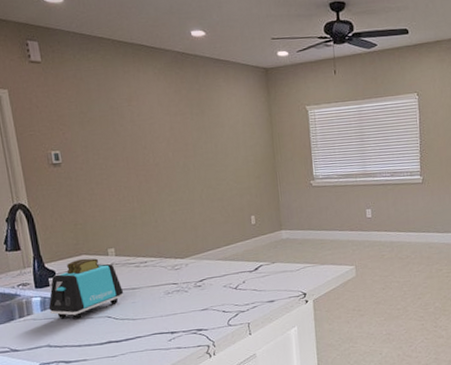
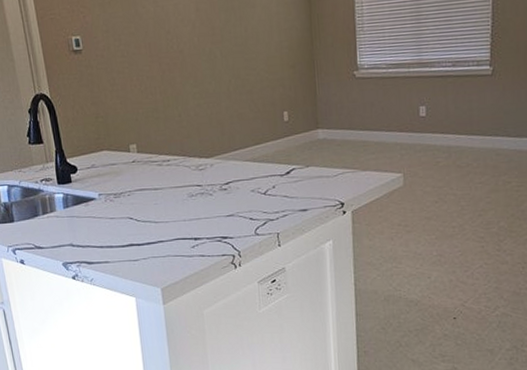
toaster: present [49,258,124,319] -> none [71,154,146,219]

